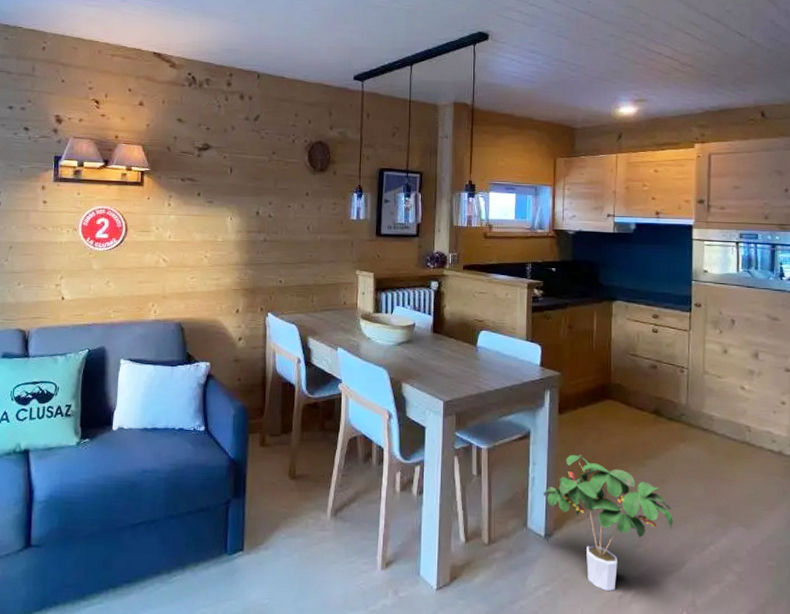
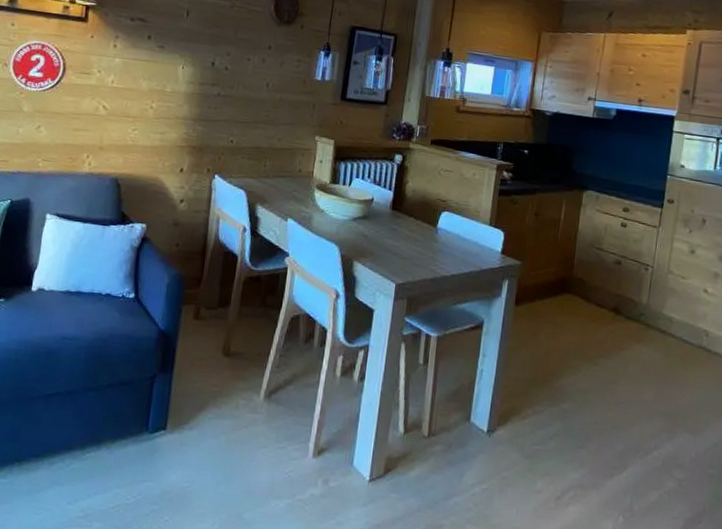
potted plant: present [543,454,674,591] -> none [490,348,621,492]

